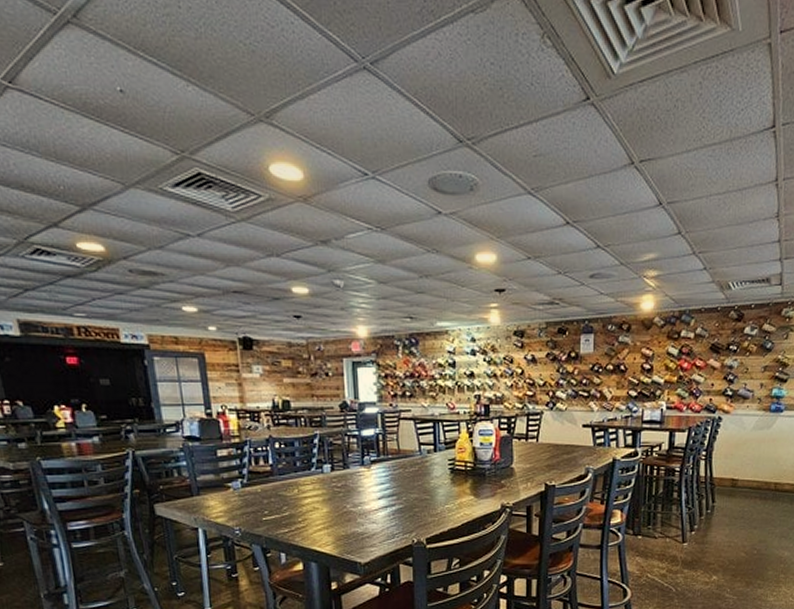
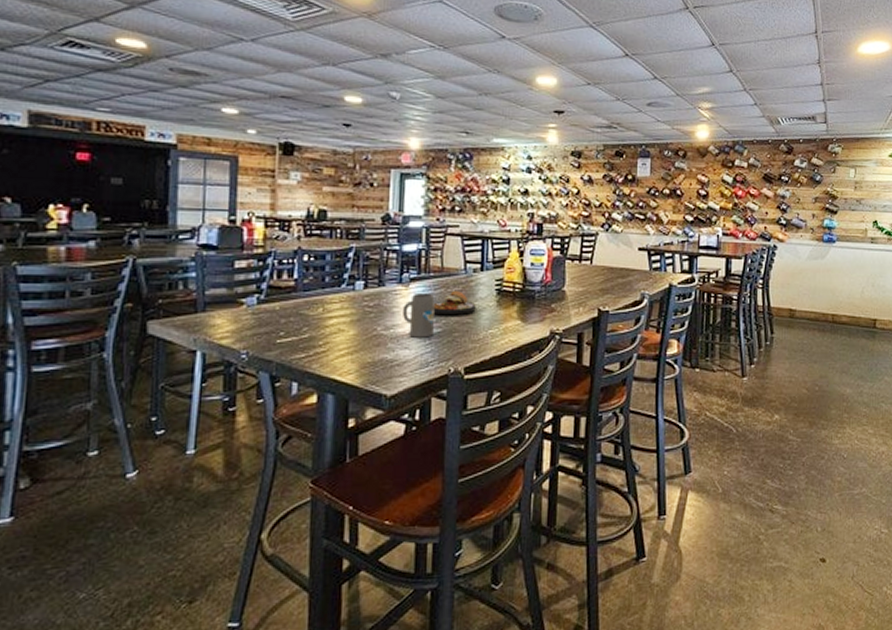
beer mug: none [366,473,397,514] -> present [402,292,435,338]
burger: none [393,471,432,494] -> present [433,291,476,316]

